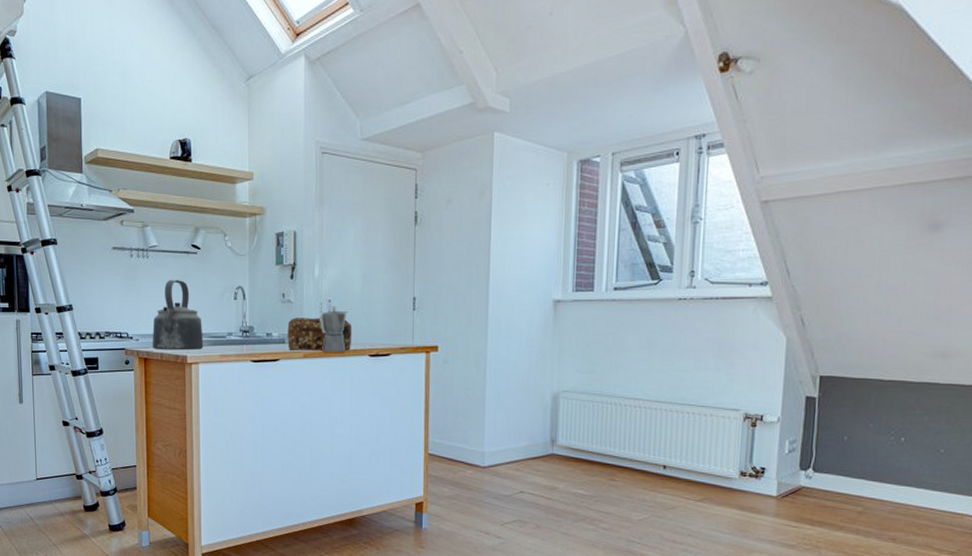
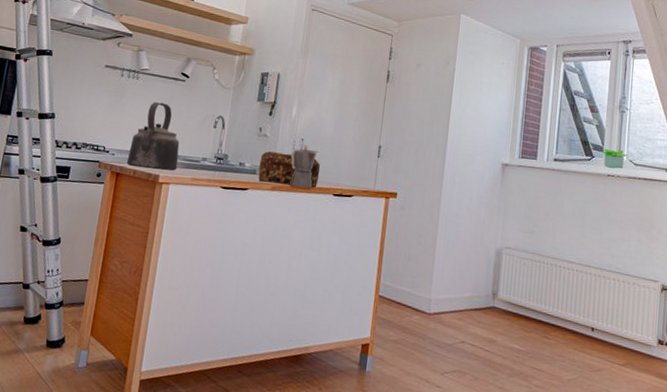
potted plant: none [669,268,703,290] -> present [600,149,628,169]

